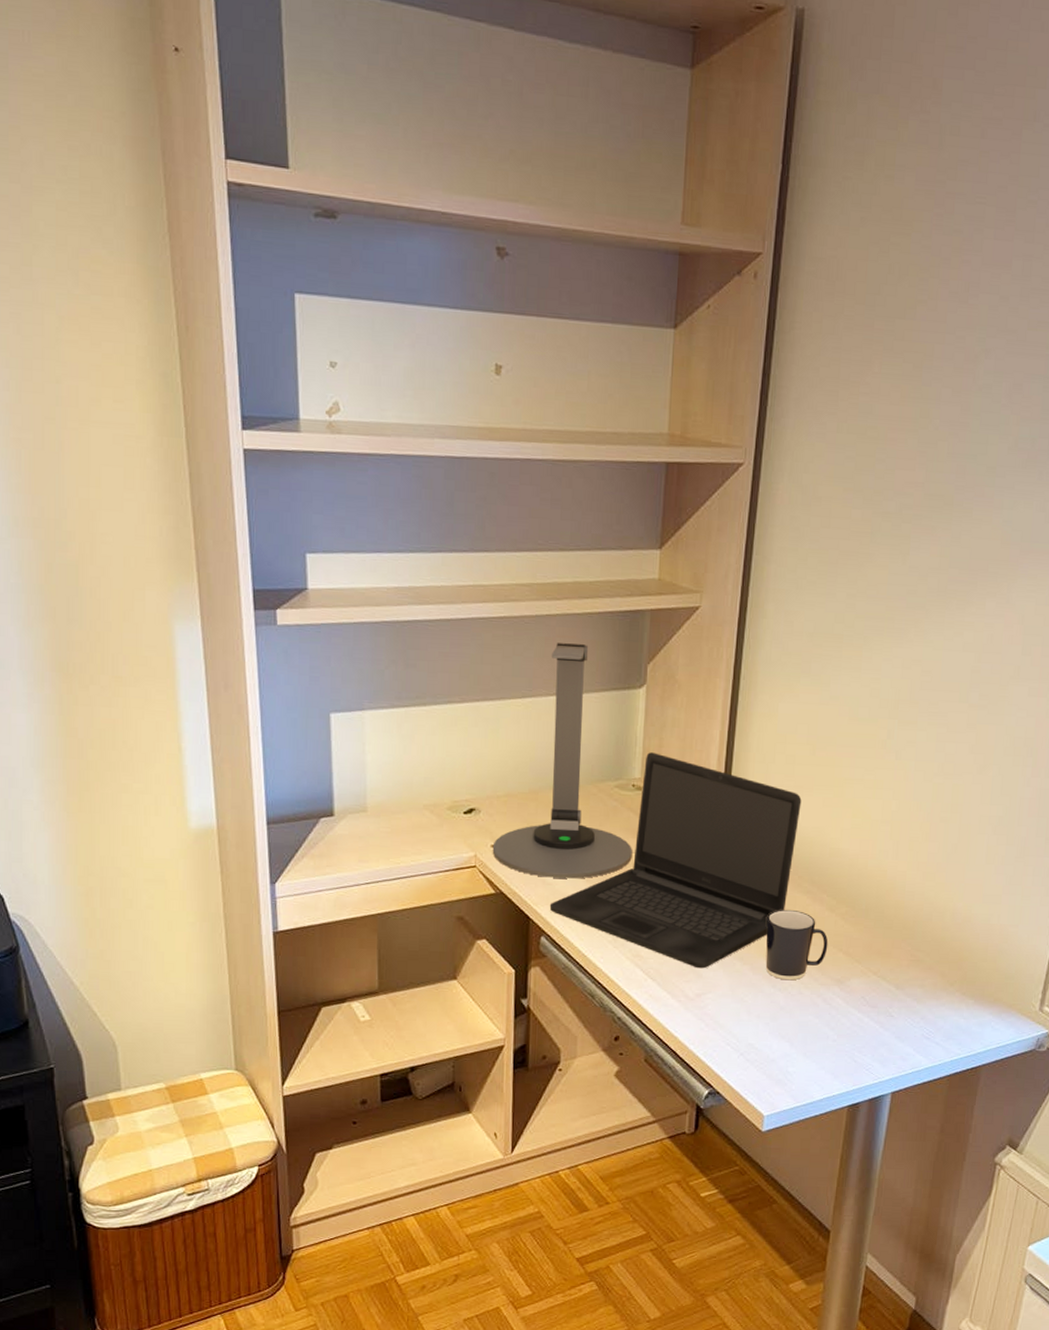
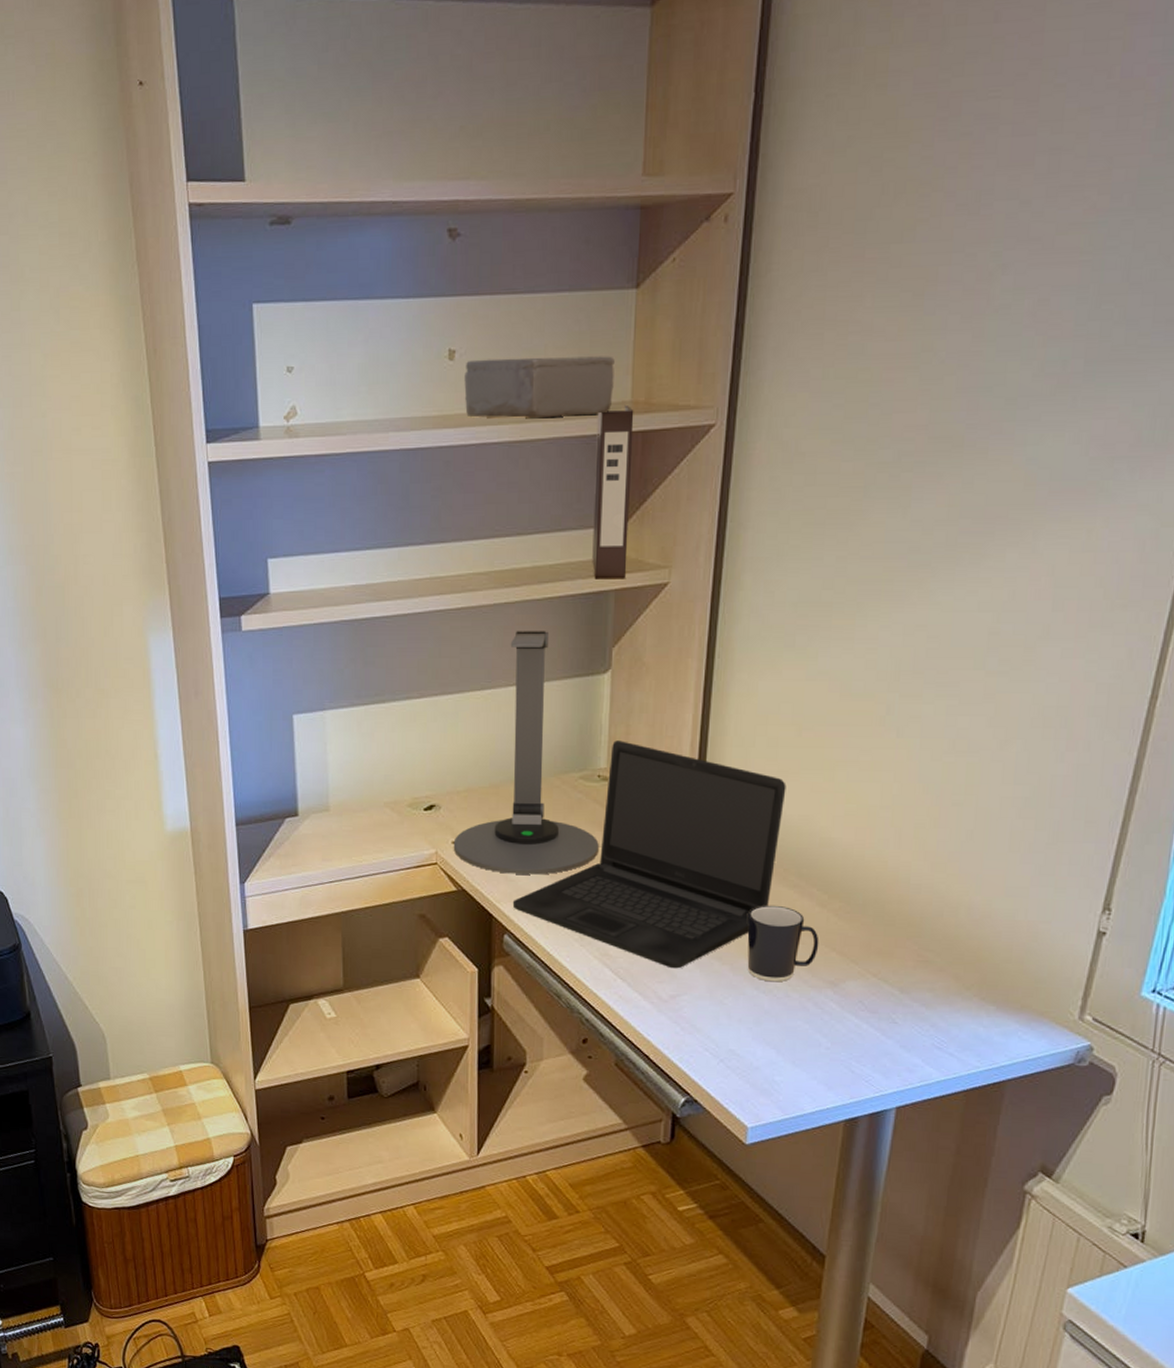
decorative box: none [510,377,653,443] -> present [464,356,615,419]
binder: none [630,436,671,600] -> present [592,404,634,580]

